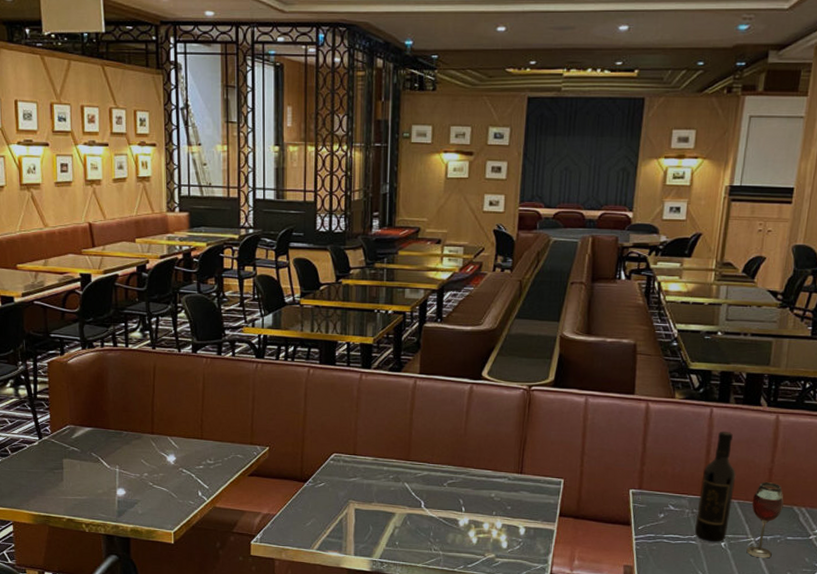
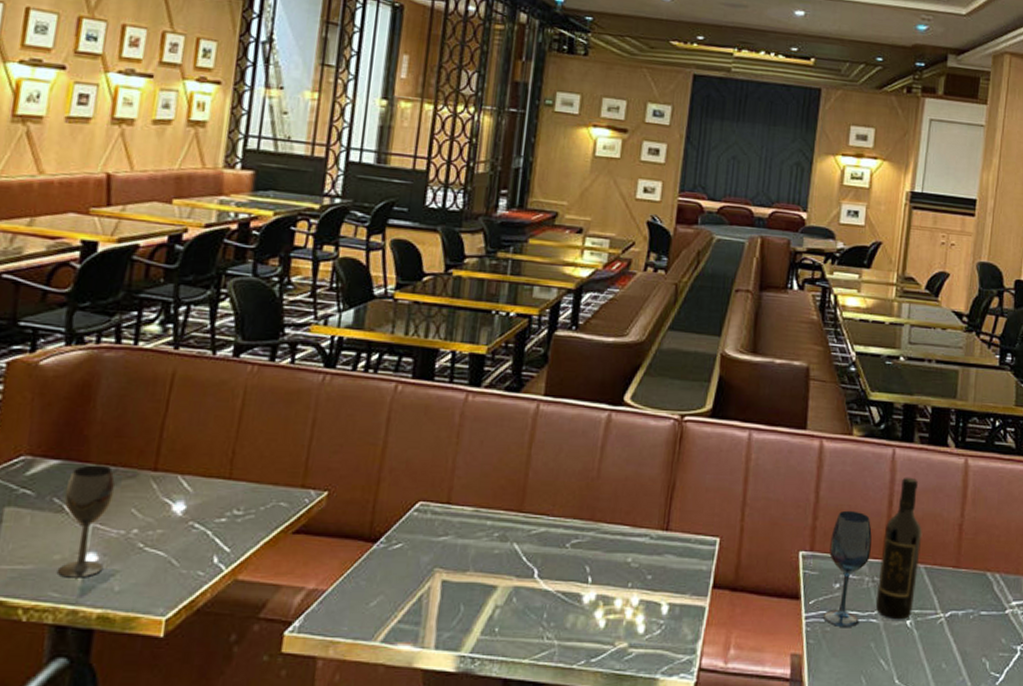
wine glass: none [98,430,130,505] -> present [58,464,115,578]
wineglass: none [650,458,692,547] -> present [824,510,872,628]
wineglass: present [746,482,784,558] -> none [935,541,976,640]

